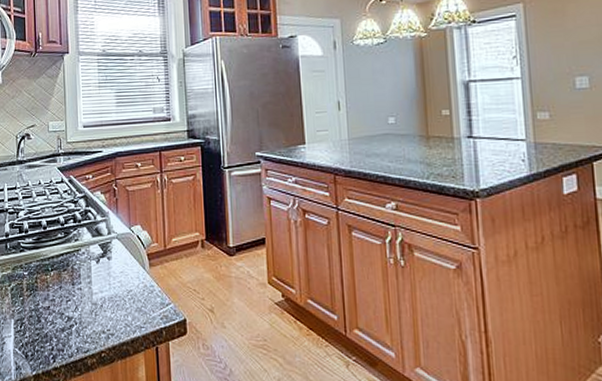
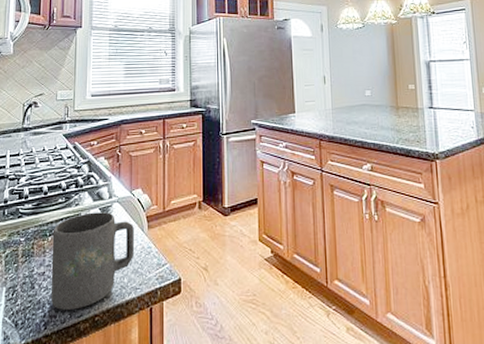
mug: none [54,248,137,345] -> present [50,212,135,310]

